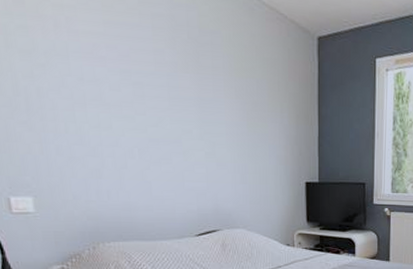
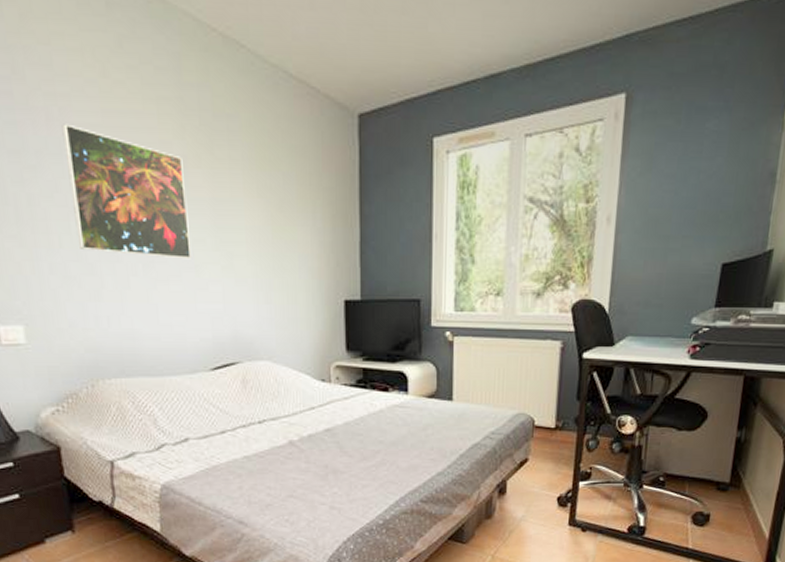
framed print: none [68,30,181,146] -> present [62,124,192,259]

